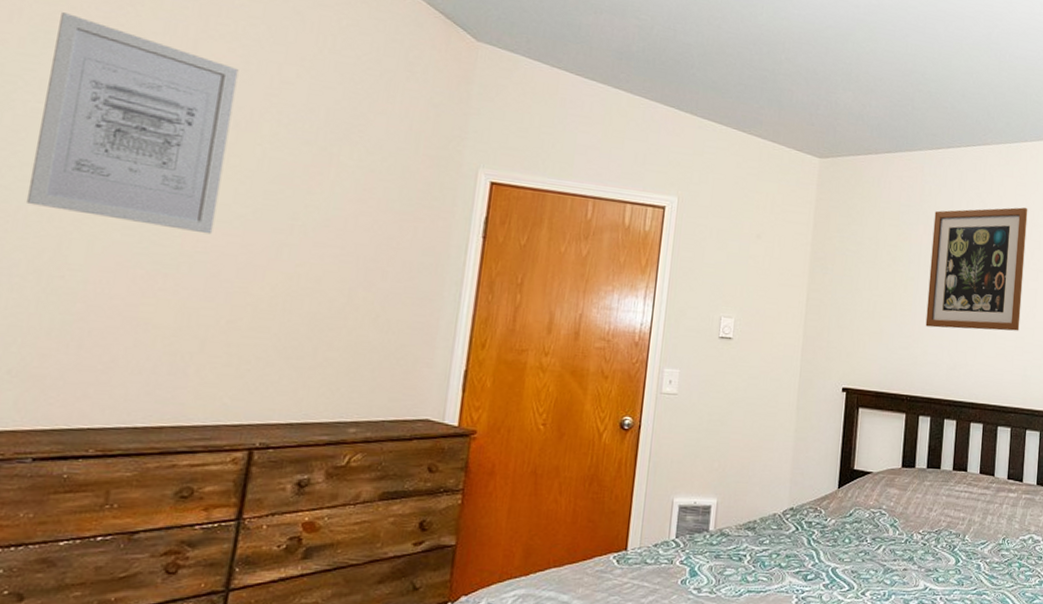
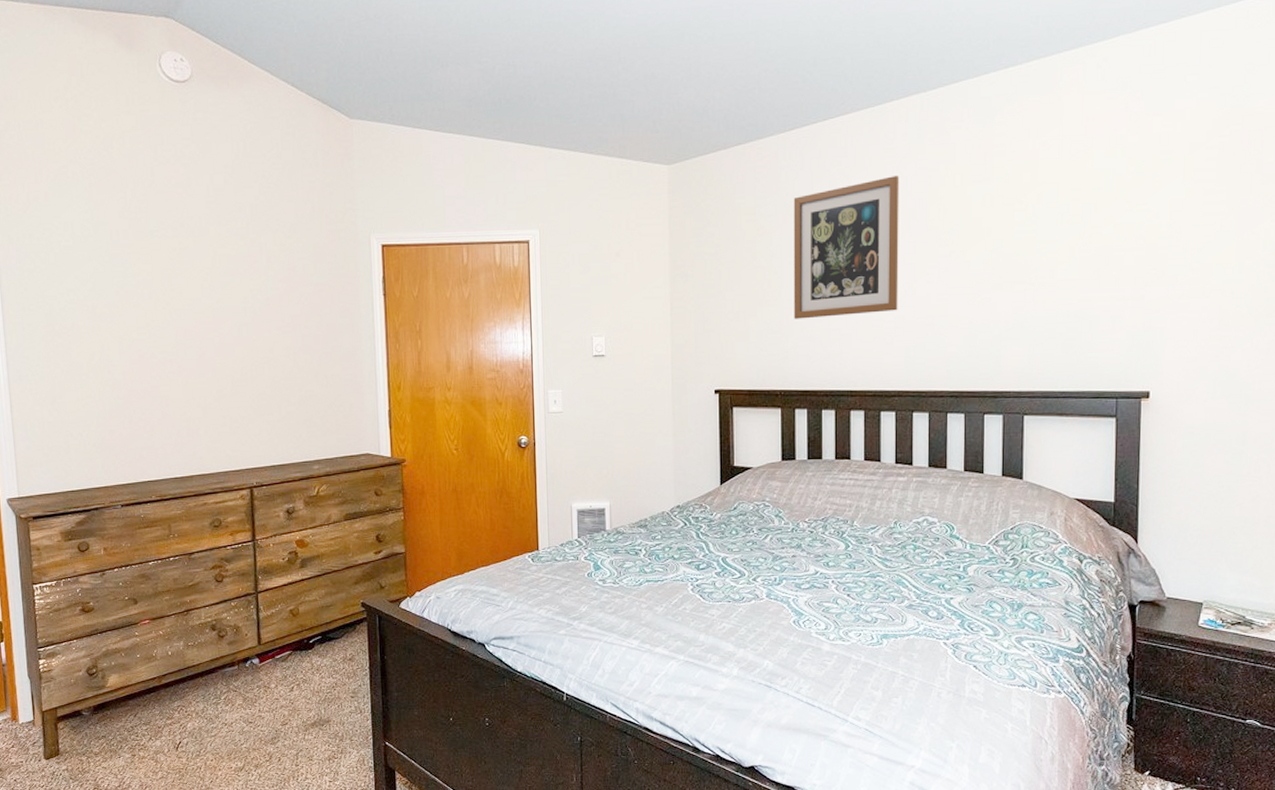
wall art: present [25,12,239,234] -> none [65,166,194,325]

